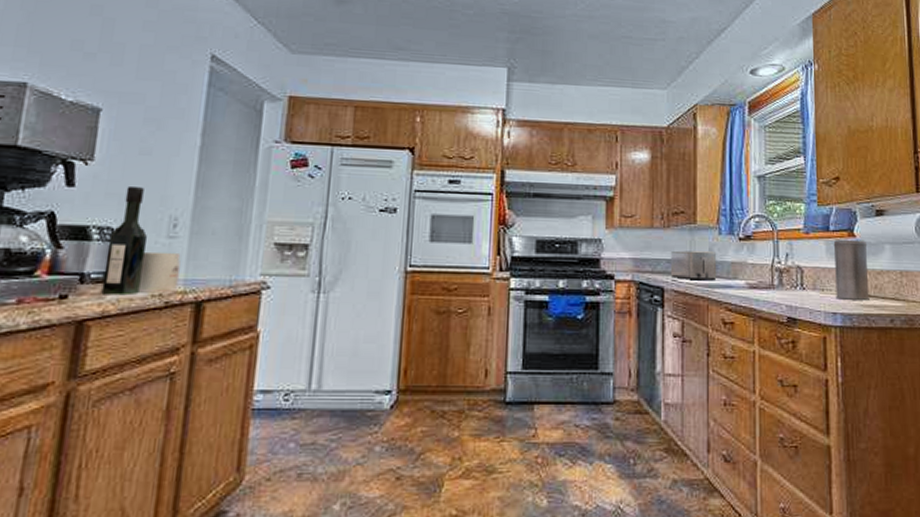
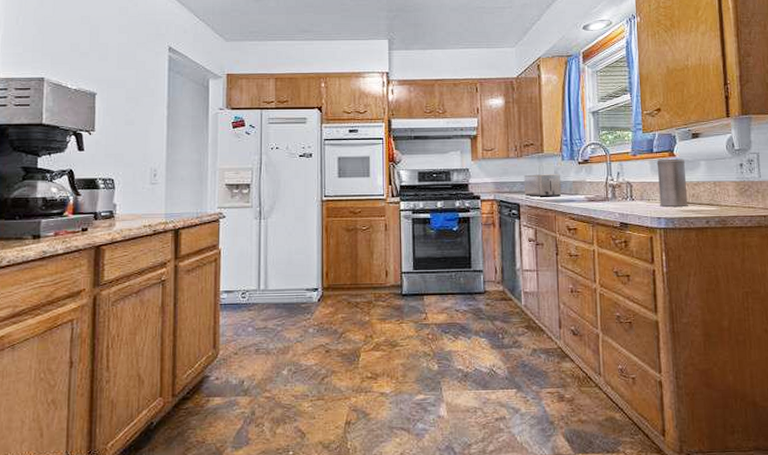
bottle: present [101,185,147,296] -> none [110,148,136,227]
mug: present [137,251,181,293] -> none [134,194,161,224]

